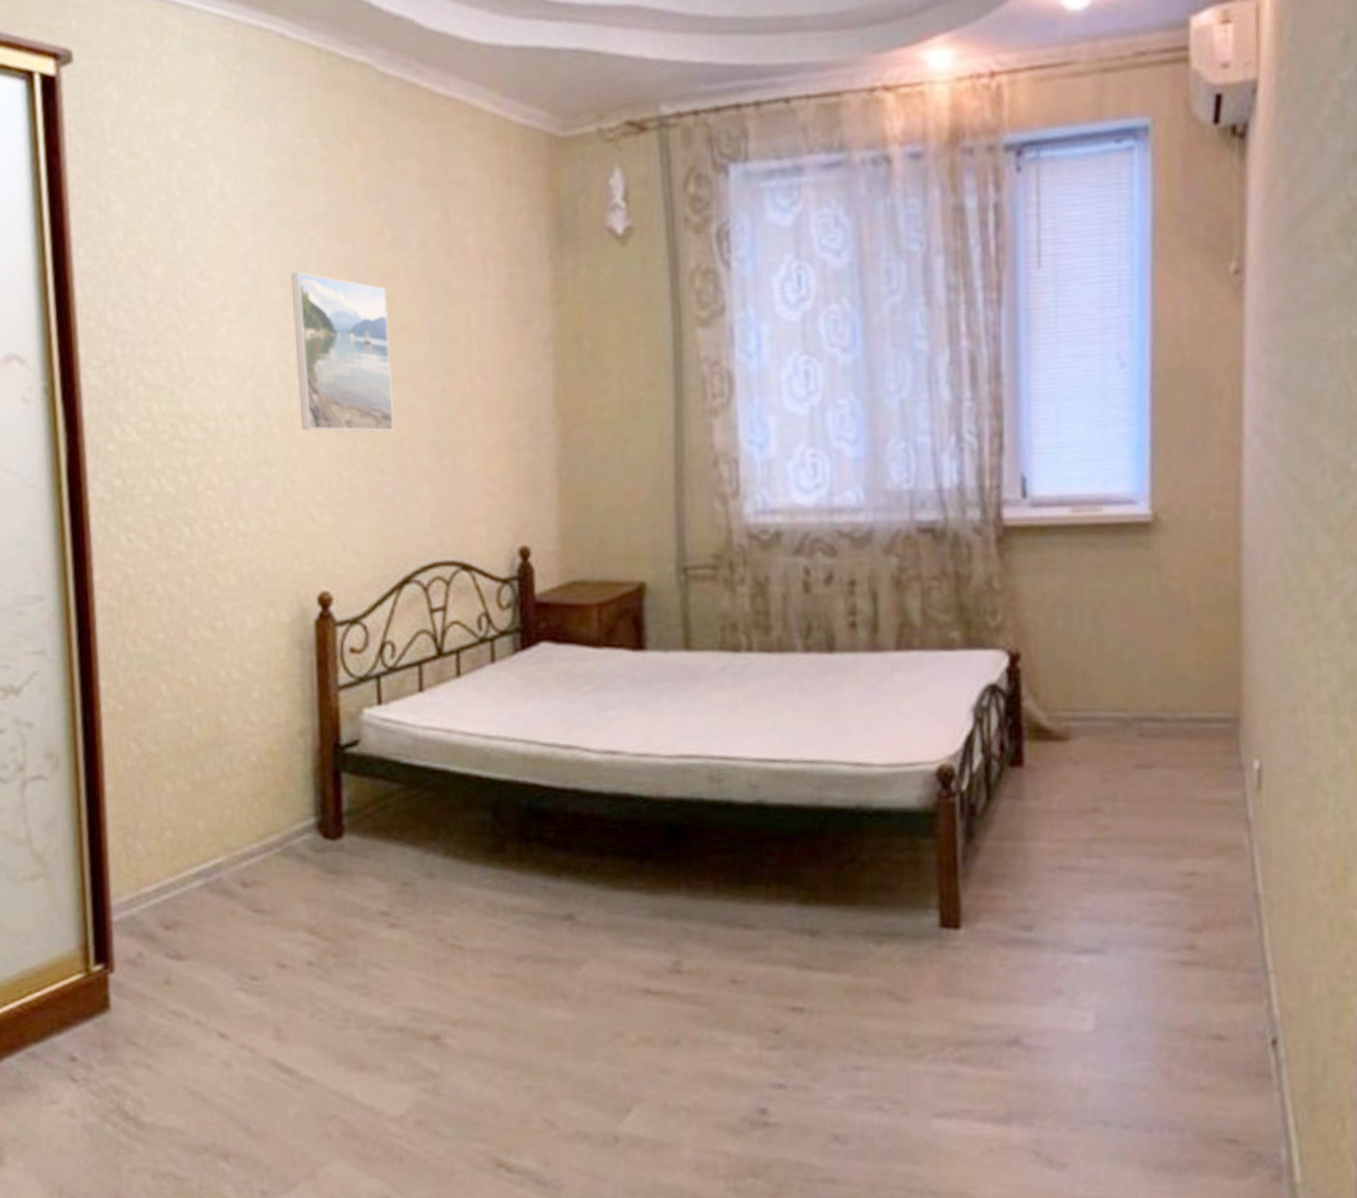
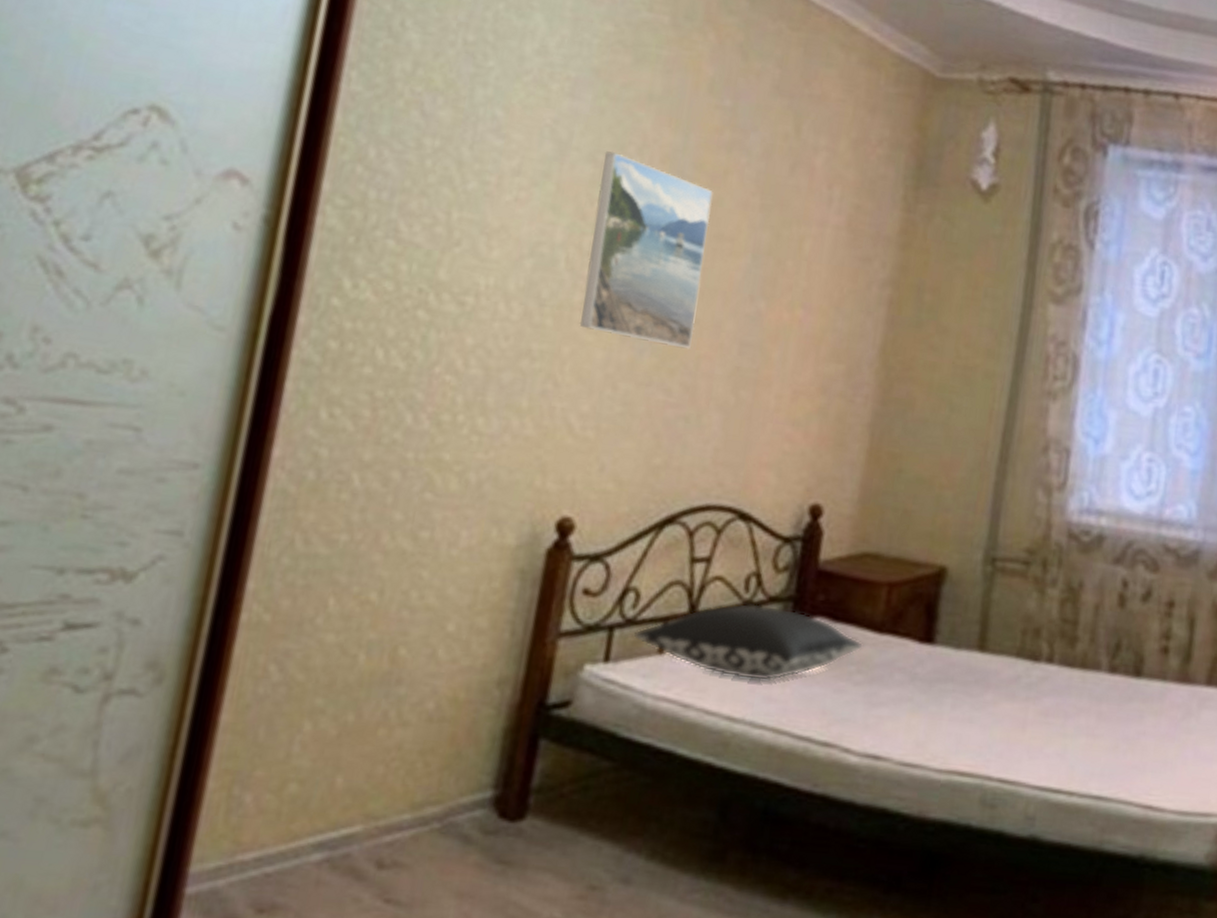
pillow: none [396,639,585,703] -> present [633,603,862,682]

